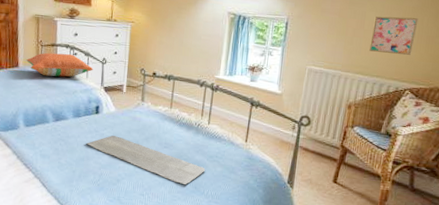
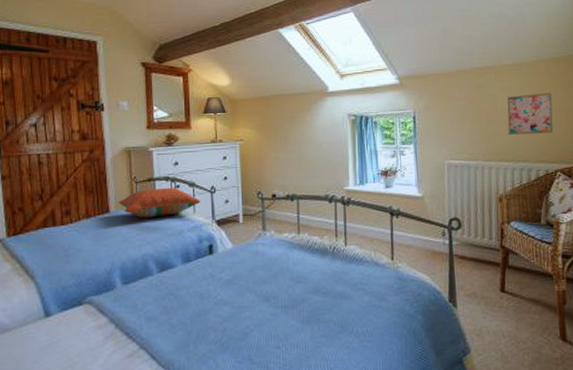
bath mat: present [86,135,206,184] -> none [201,278,351,325]

